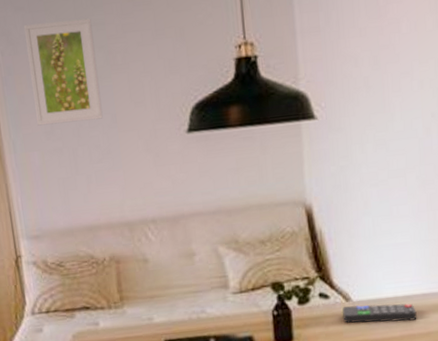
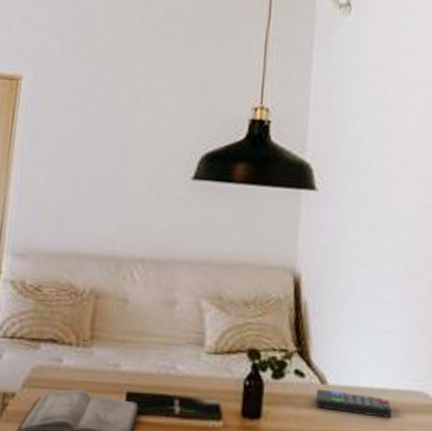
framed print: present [23,18,103,126] -> none [51,52,125,151]

